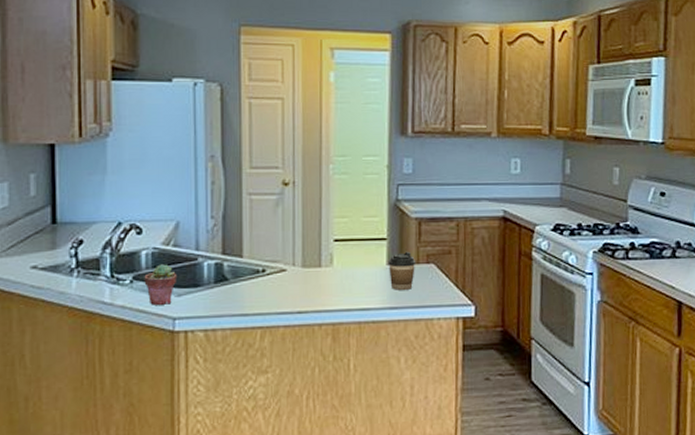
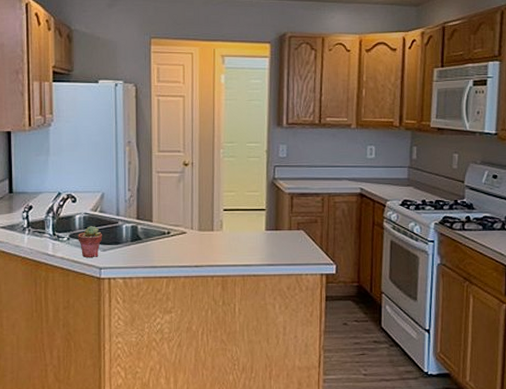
coffee cup: present [388,251,416,290] -> none [267,220,289,251]

